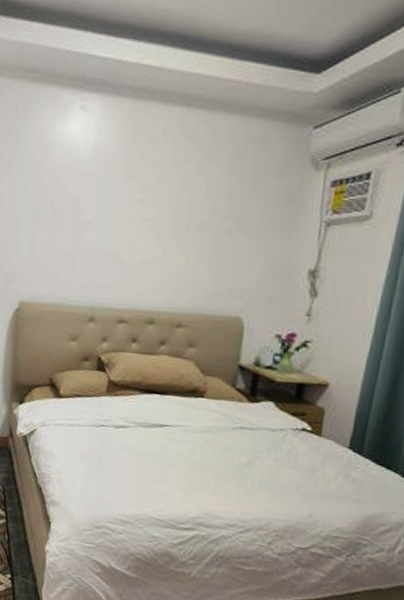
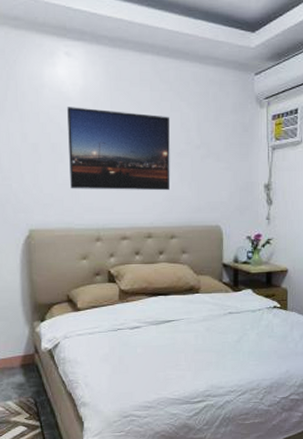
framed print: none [68,168,193,270] -> present [67,107,170,191]

